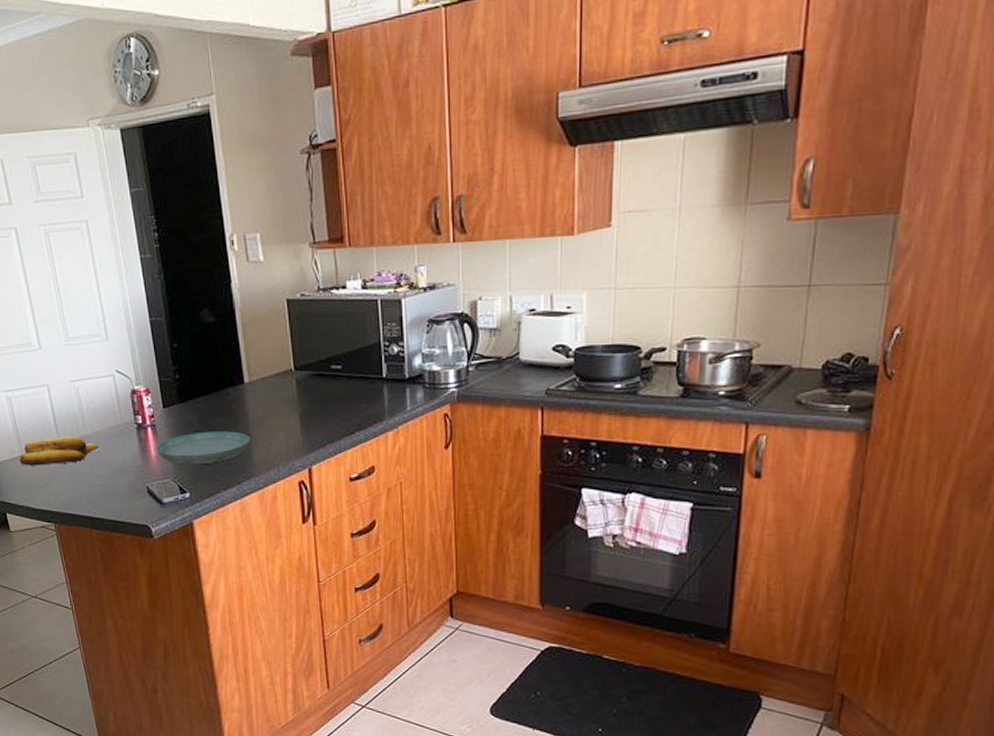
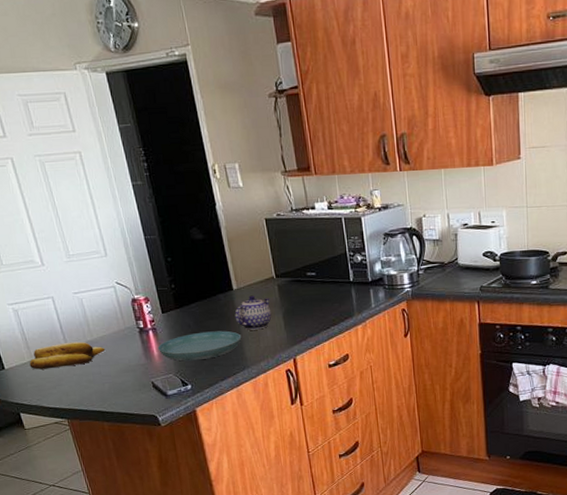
teapot: none [244,390,287,432] -> present [235,295,272,330]

